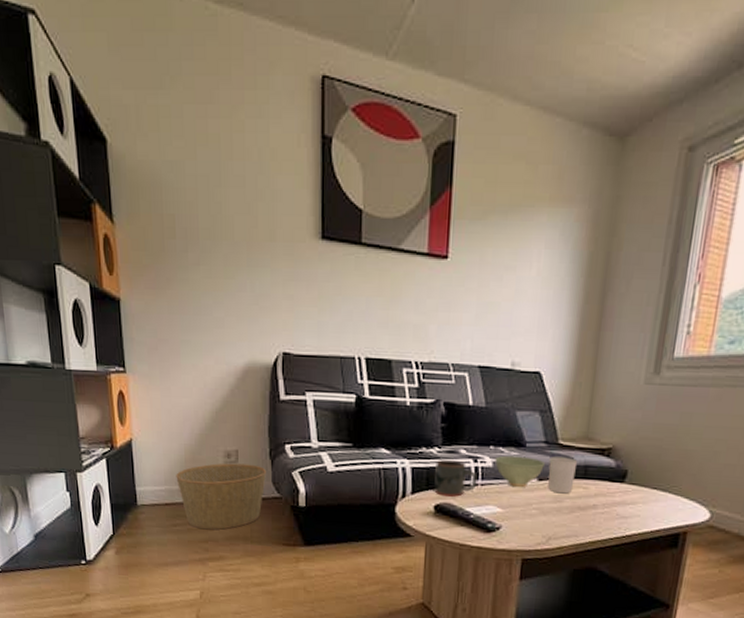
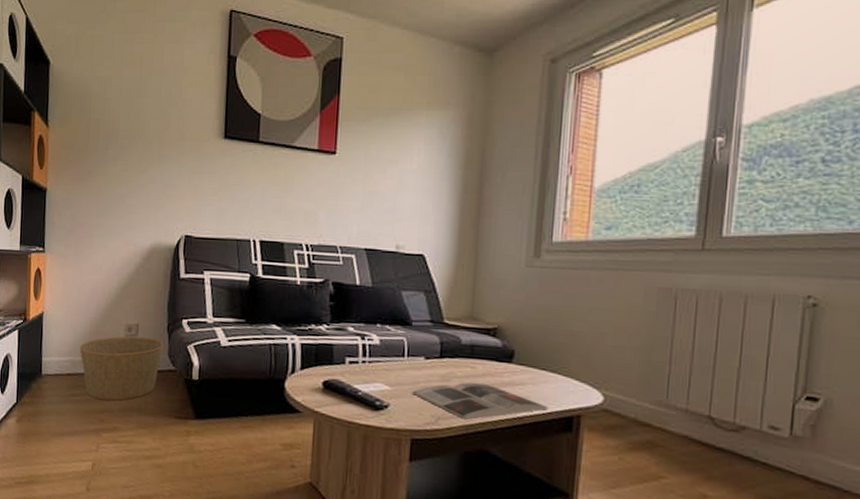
mug: present [434,459,477,497] -> none [323,336,365,374]
bowl: present [495,455,546,487] -> none [382,333,432,365]
magazine: none [524,502,658,539] -> present [412,382,549,420]
candle holder: present [548,456,578,494] -> none [434,335,464,373]

